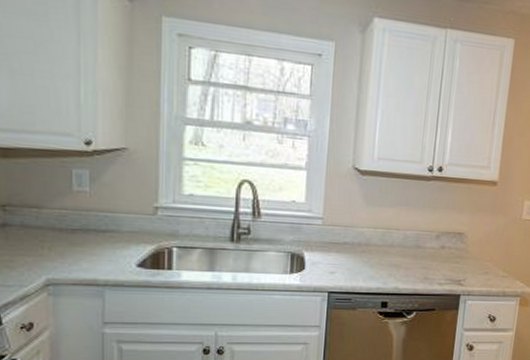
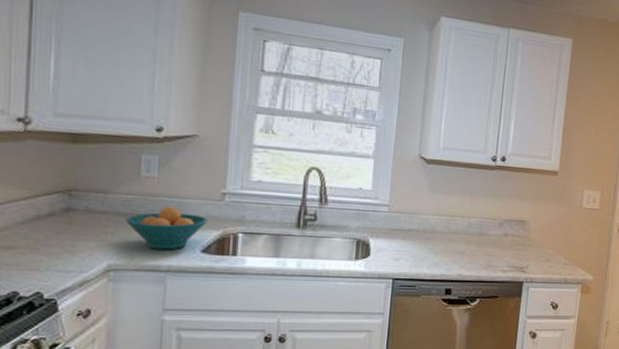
fruit bowl: none [61,221,142,265] -> present [125,206,208,250]

